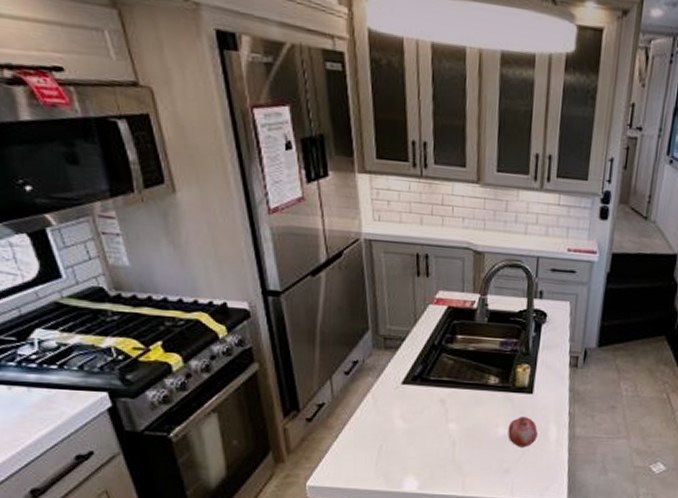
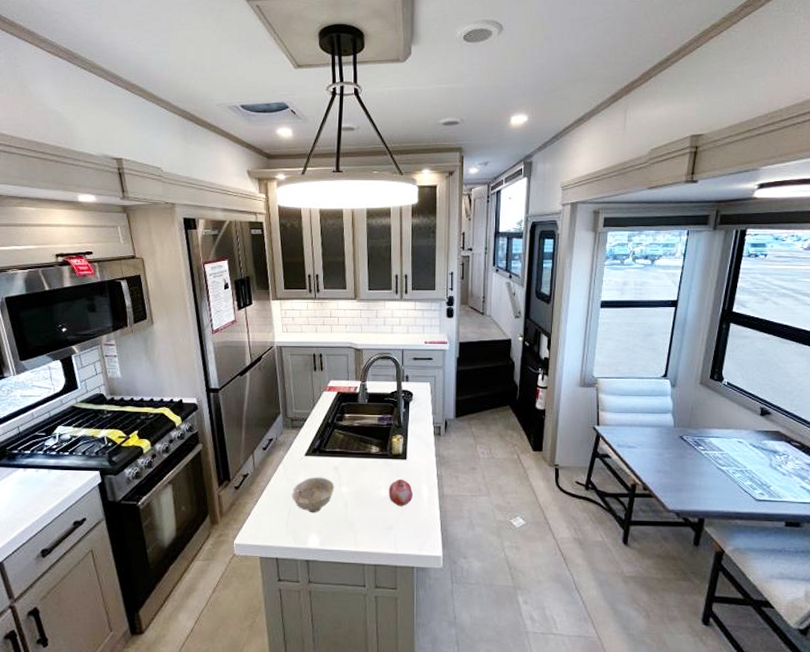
bowl: none [383,410,440,453] -> present [291,477,335,513]

